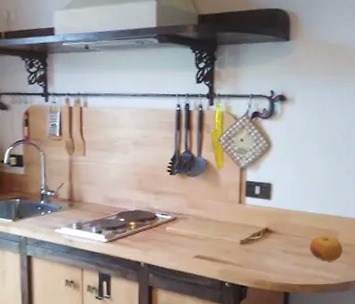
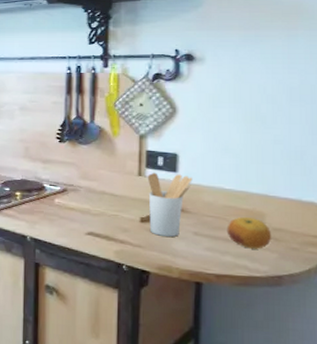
utensil holder: none [246,200,283,255] -> present [147,172,193,237]

